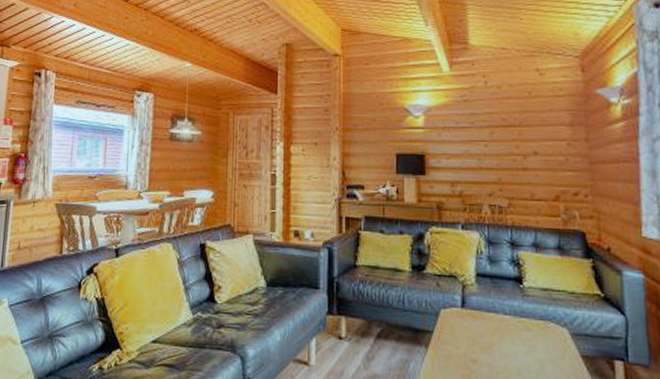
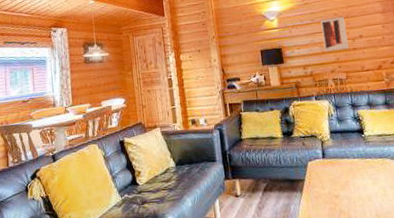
wall art: none [482,123,517,168] -> present [320,16,349,52]

